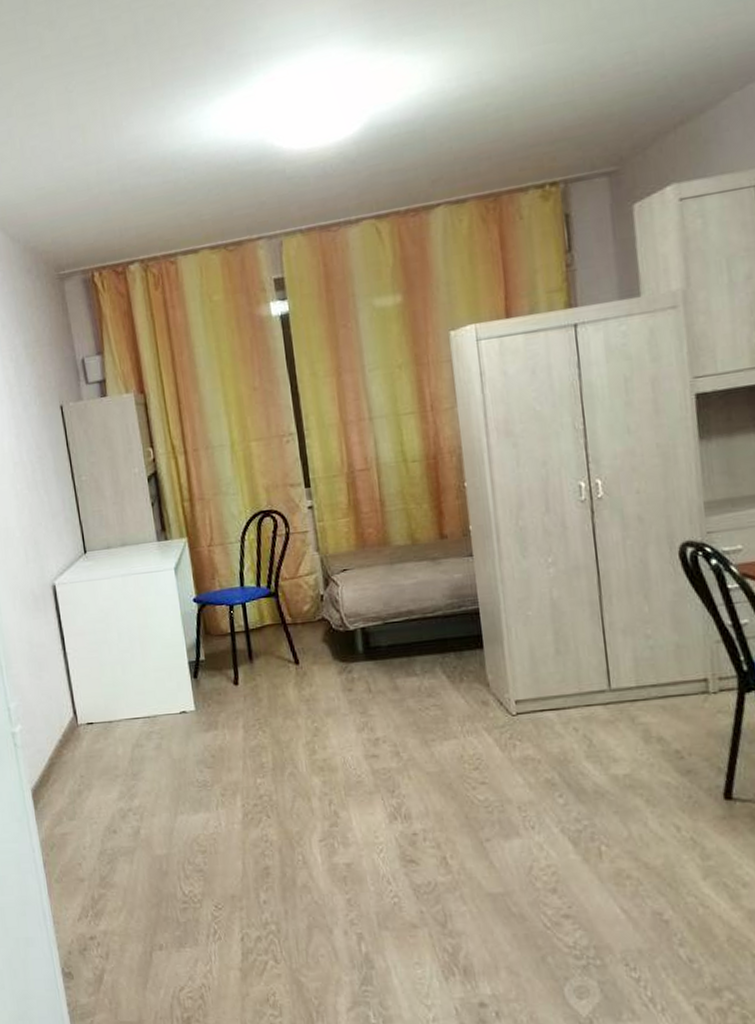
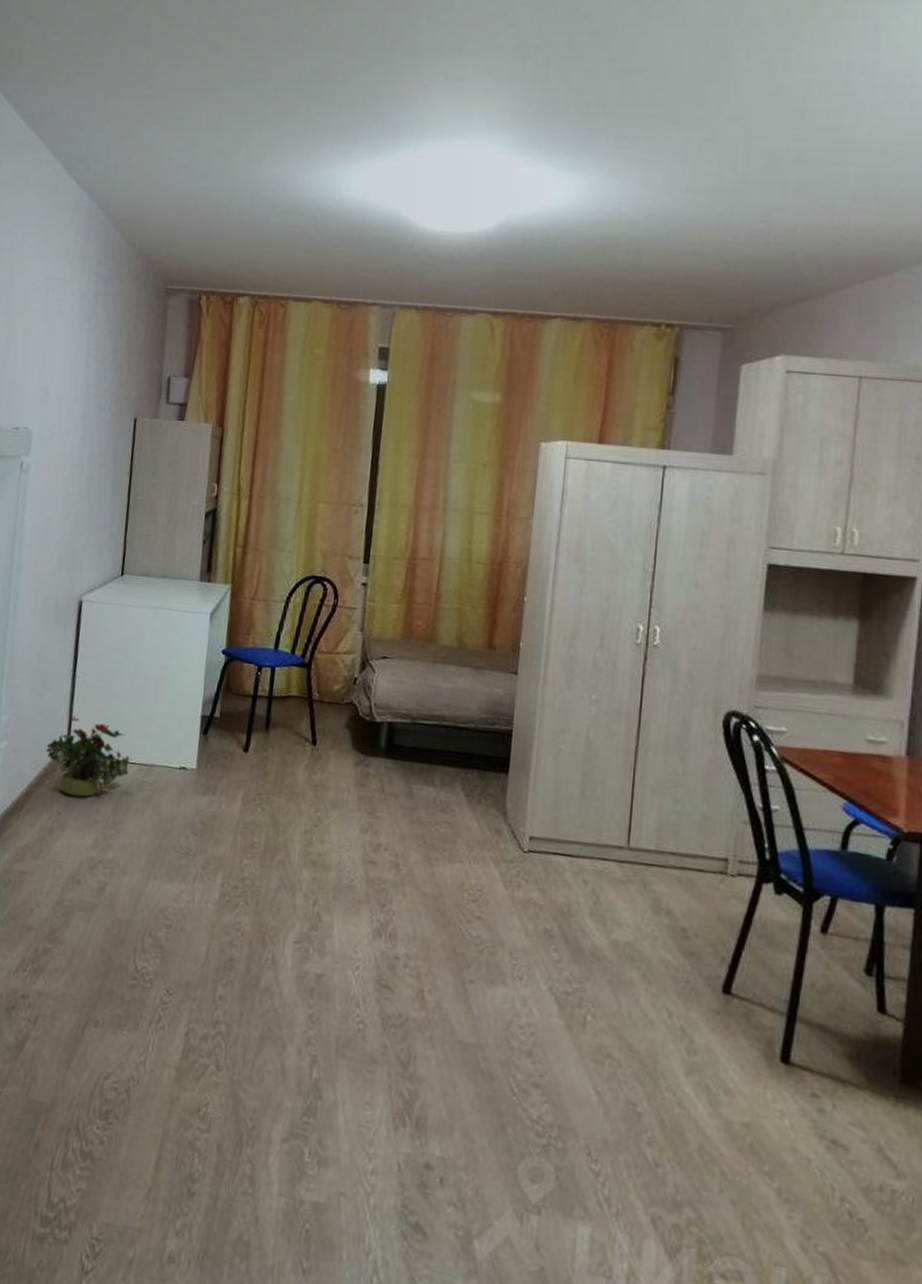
potted plant: none [56,688,136,759] -> present [45,715,132,798]

